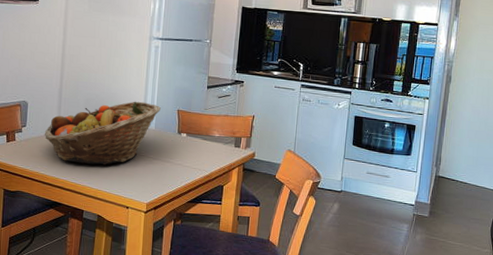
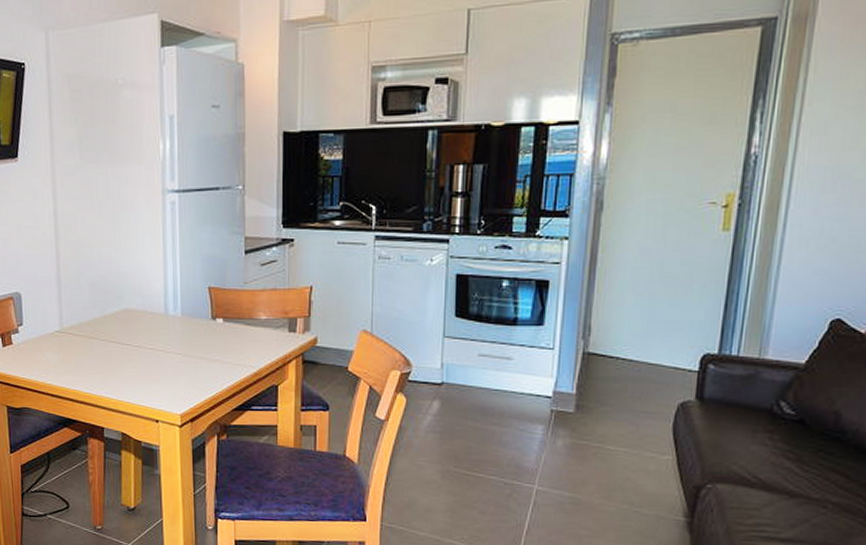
fruit basket: present [44,101,161,165] -> none [45,280,186,368]

